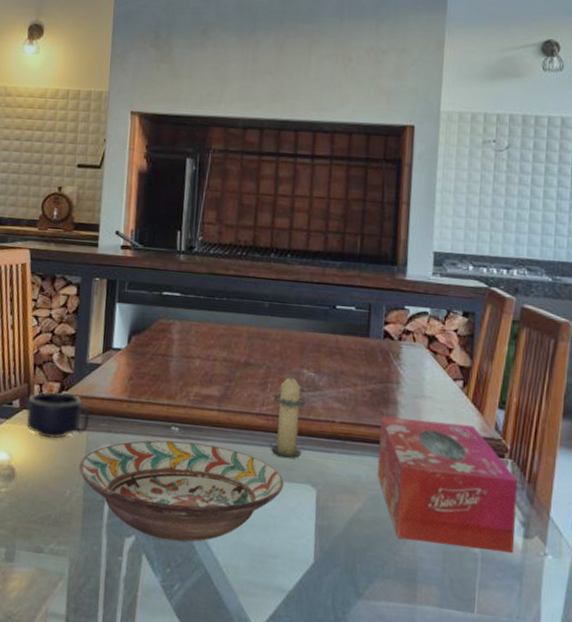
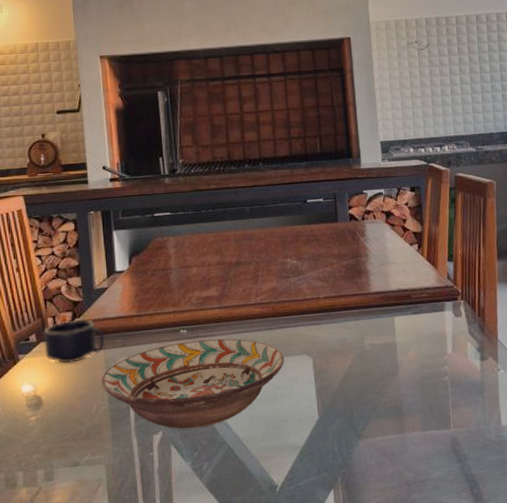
candle: present [269,373,307,459] -> none [264,263,296,337]
tissue box: present [377,416,517,553] -> none [357,279,474,383]

